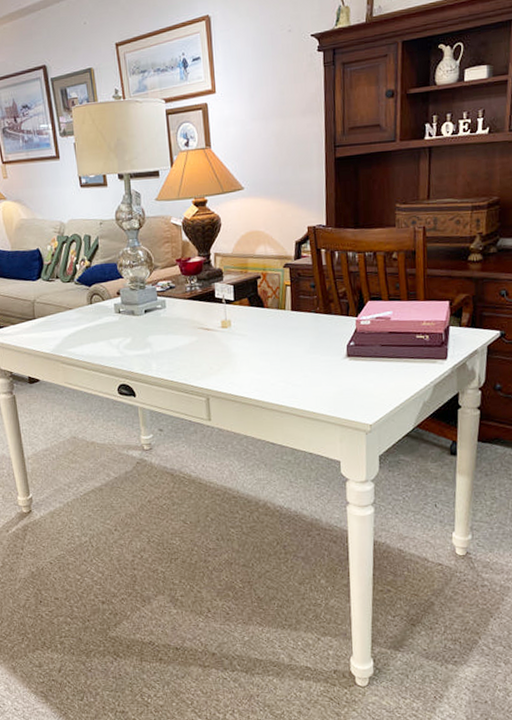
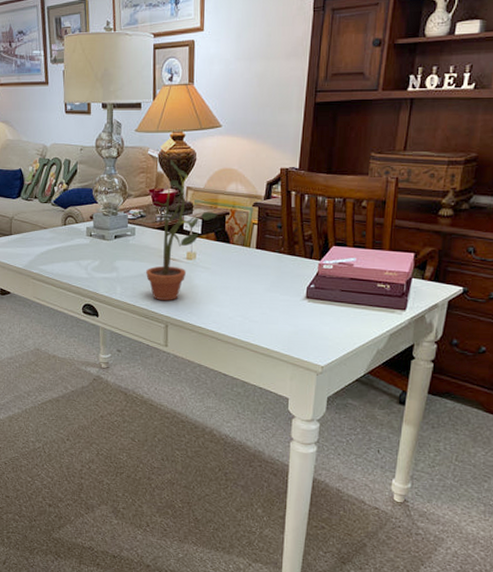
potted plant: none [167,227,248,373] -> present [139,160,217,300]

